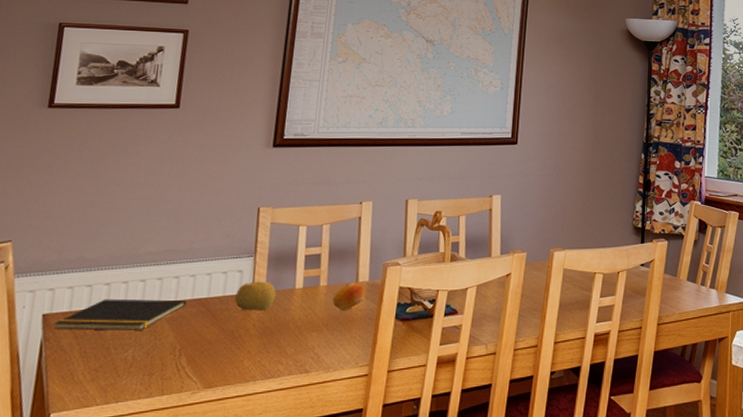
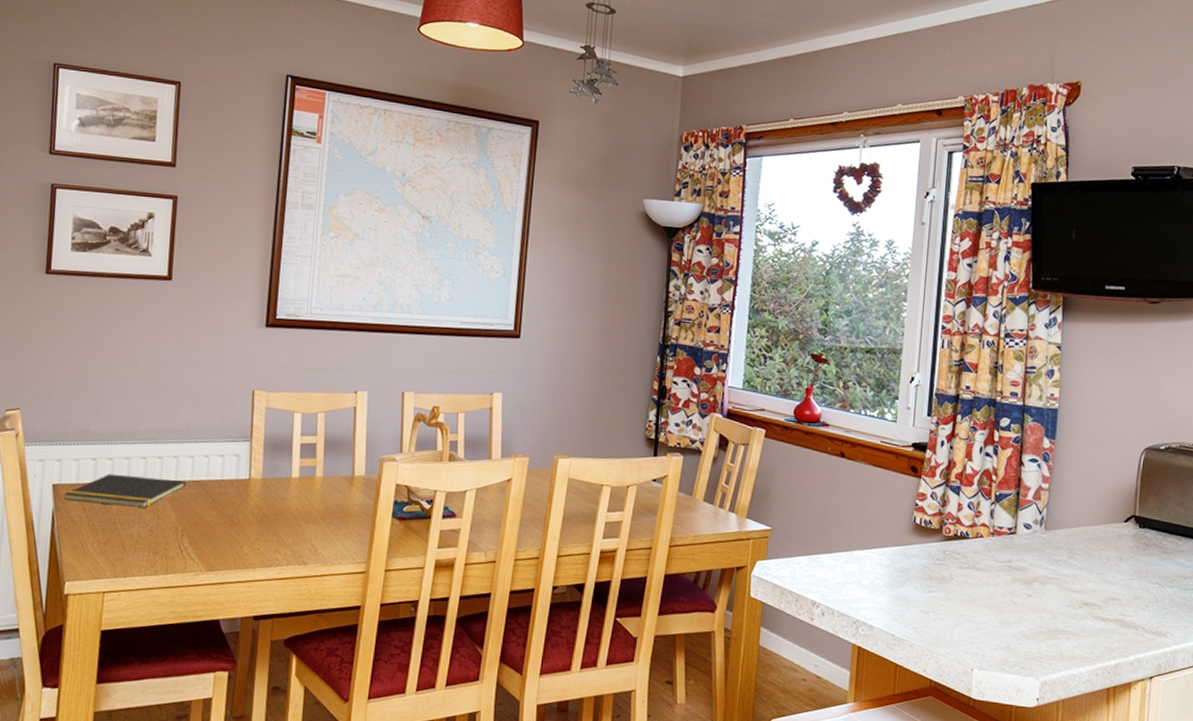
fruit: present [235,281,276,311] -> none [233,467,273,498]
fruit: present [332,282,365,311] -> none [328,475,361,505]

